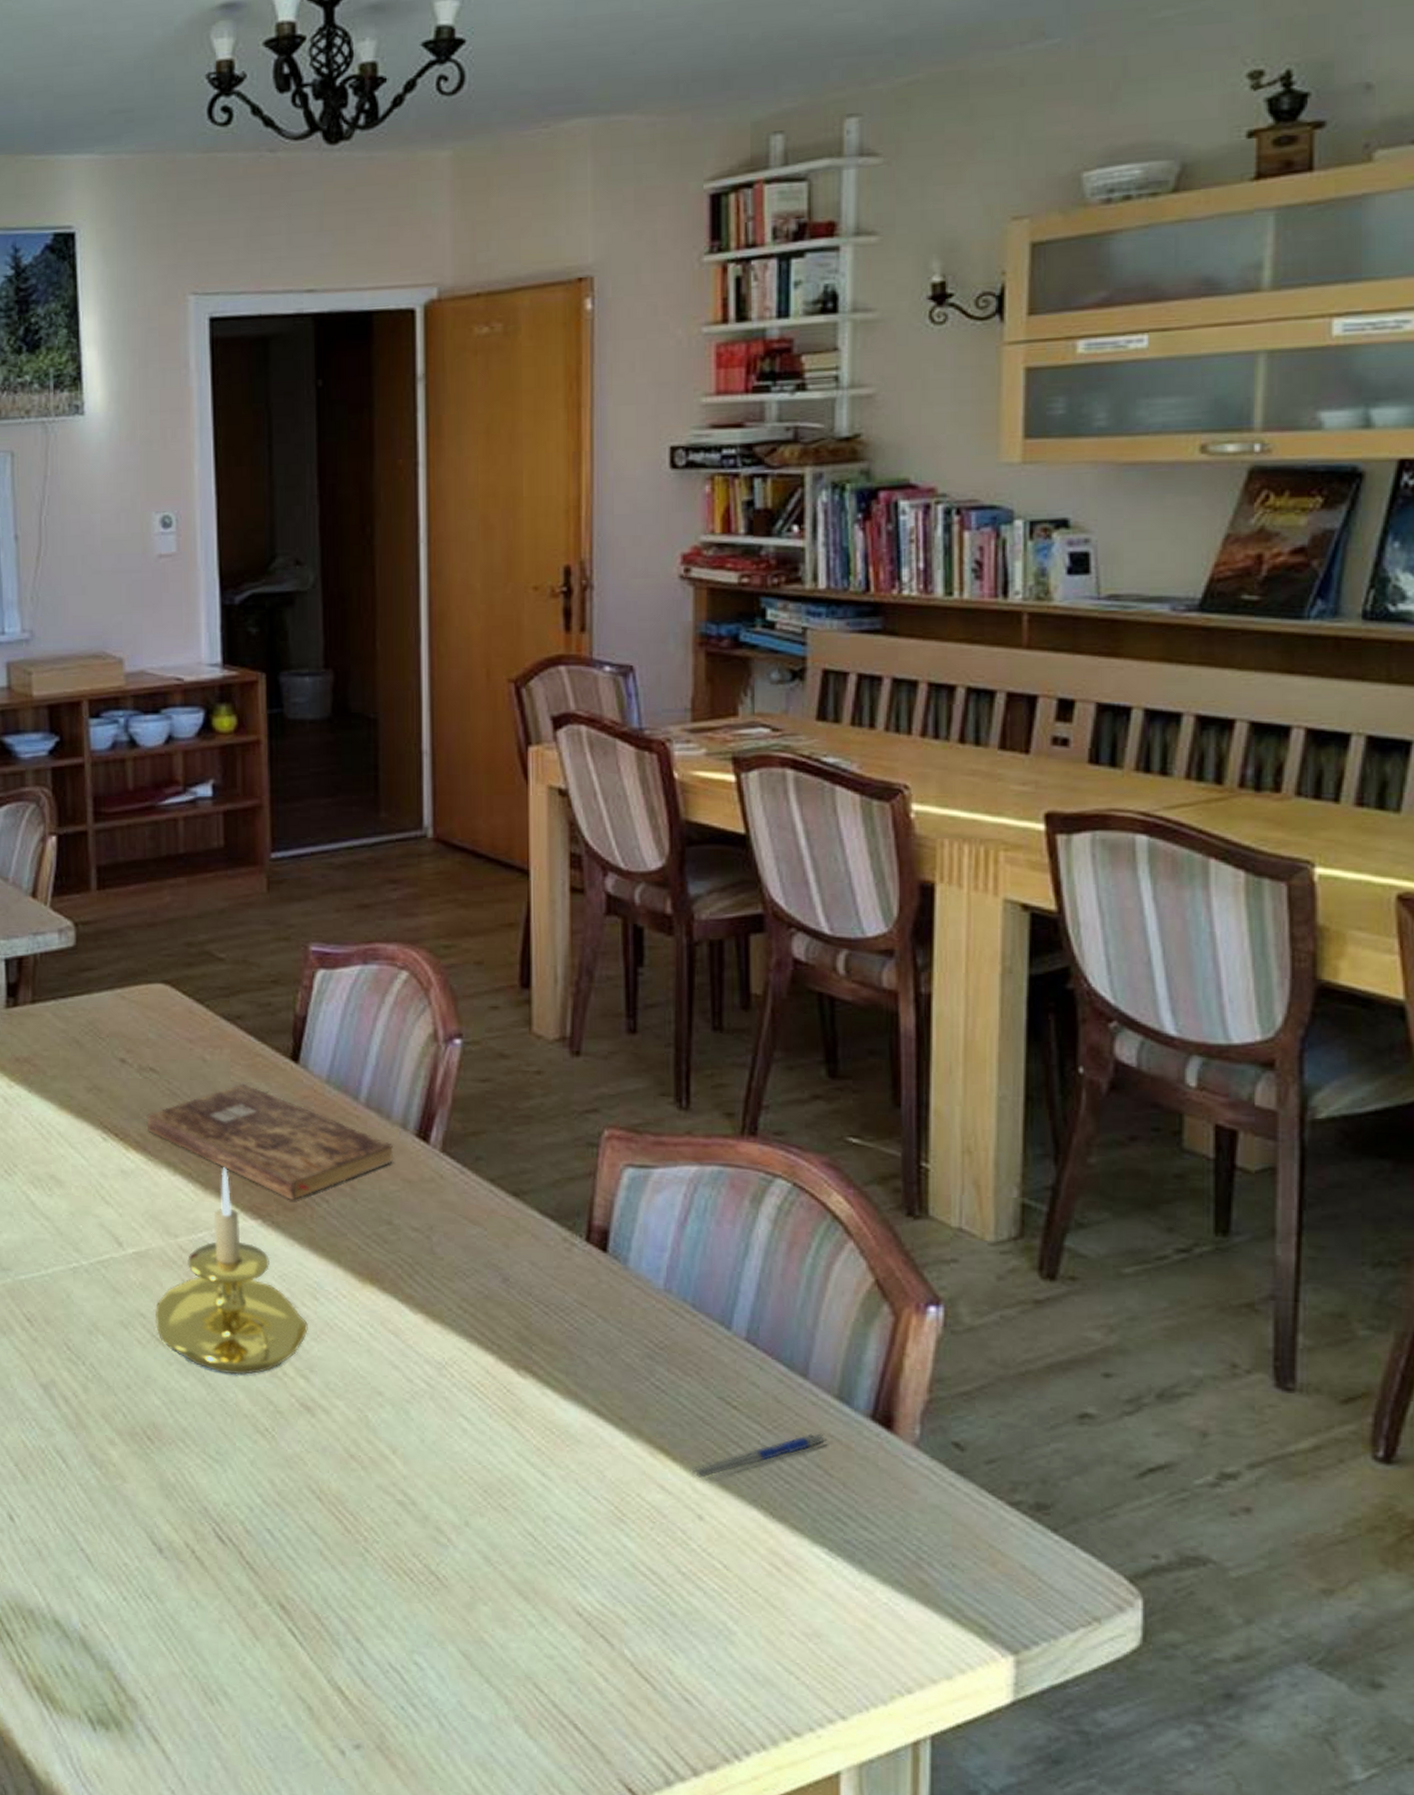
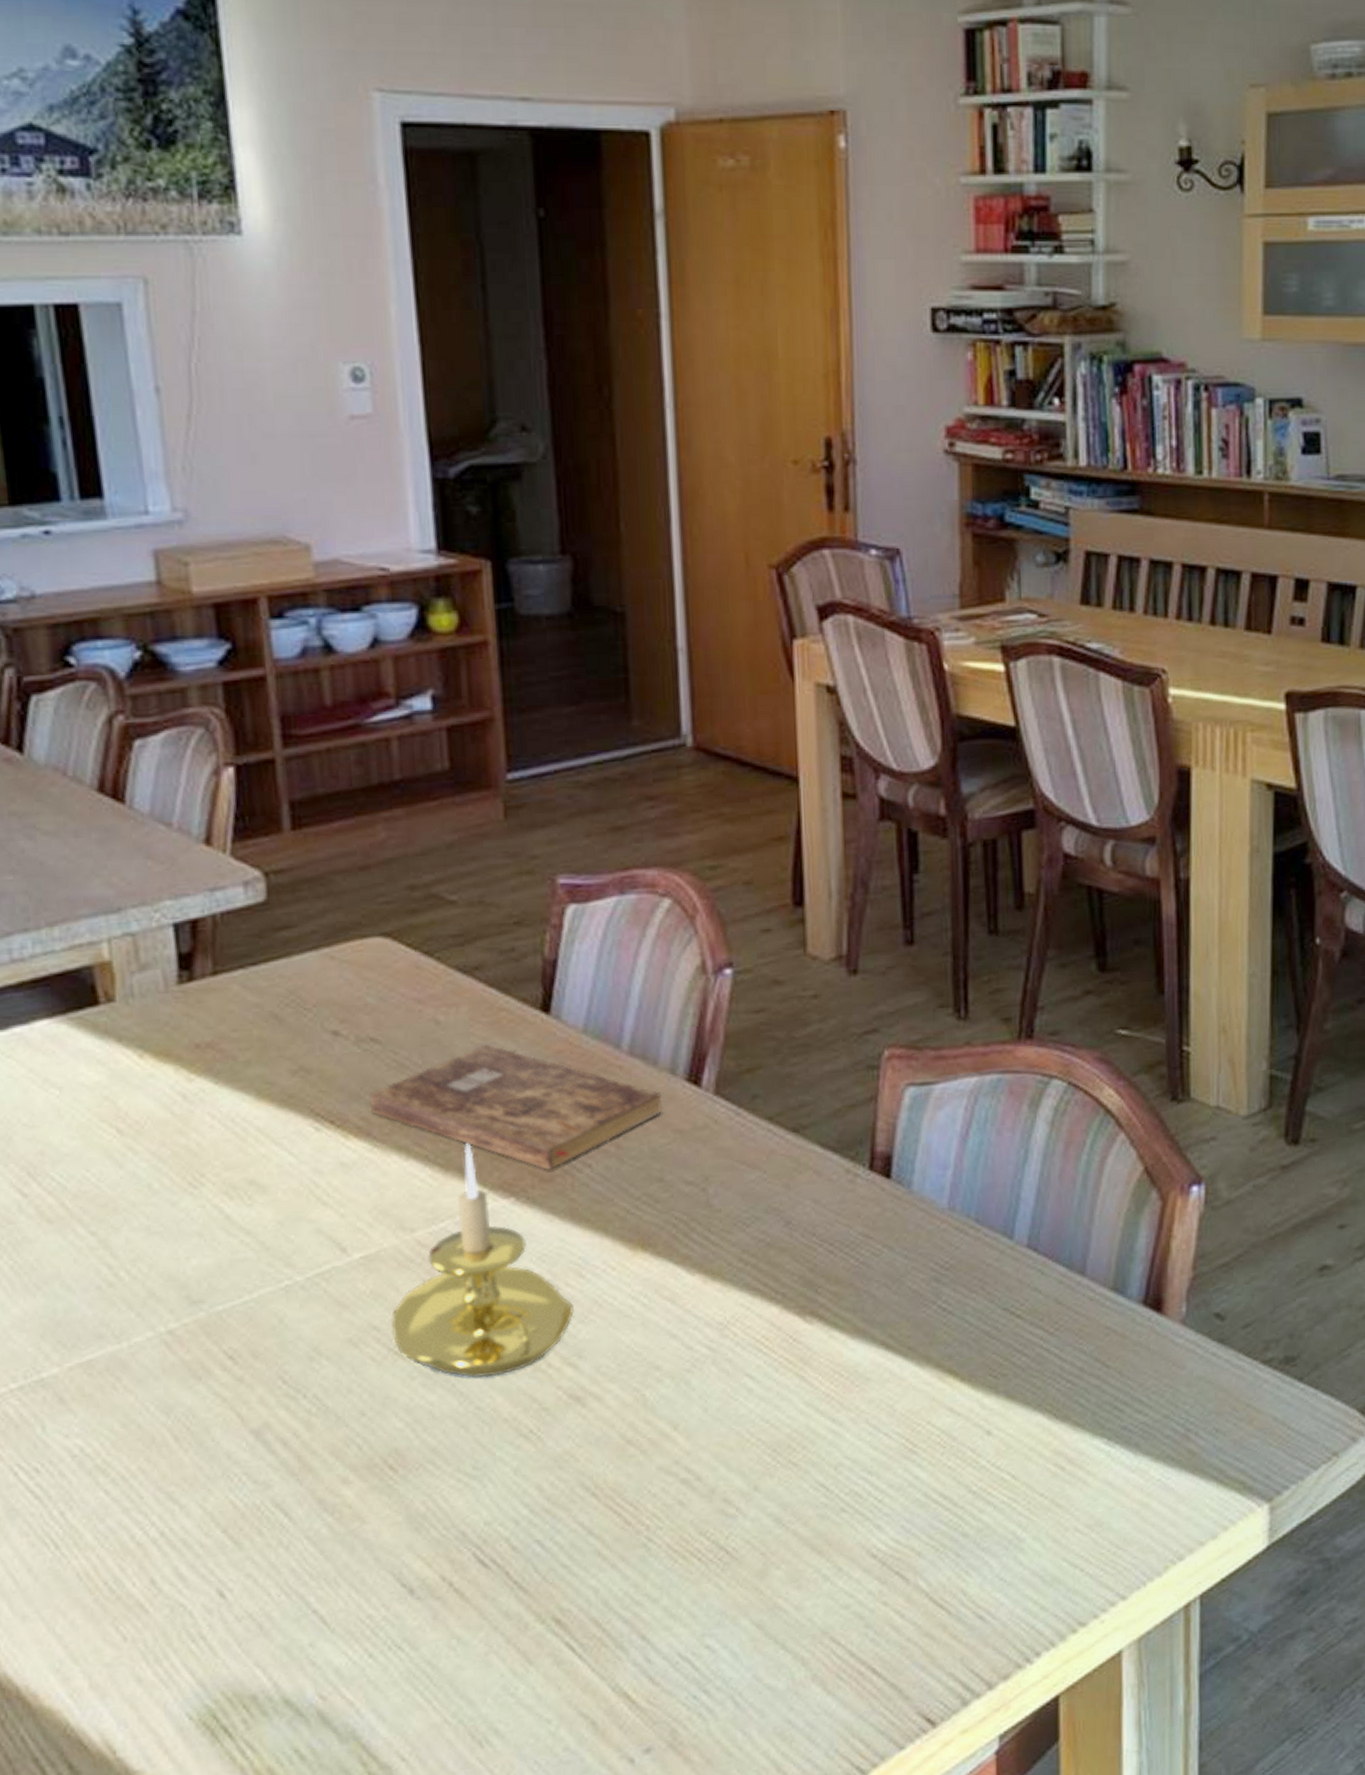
pen: present [690,1433,828,1481] -> none [977,1328,1105,1395]

